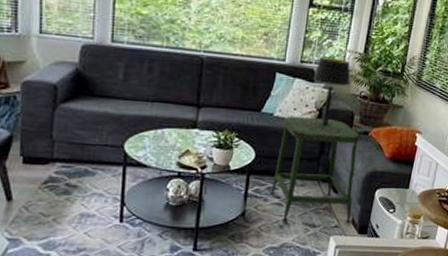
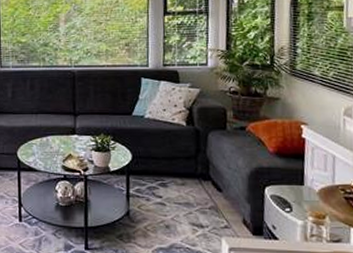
stool: present [270,116,360,224] -> none [151,116,242,225]
table lamp: present [313,57,351,127] -> none [178,58,217,125]

